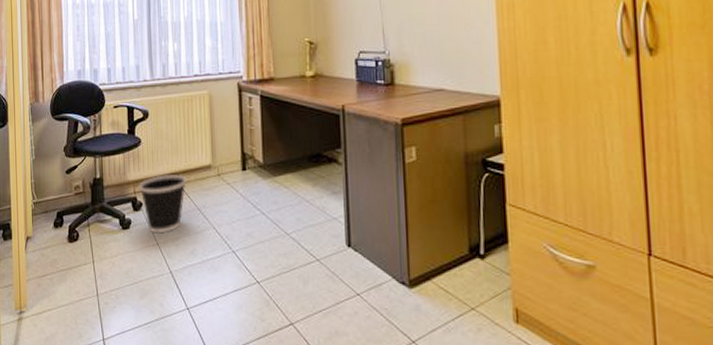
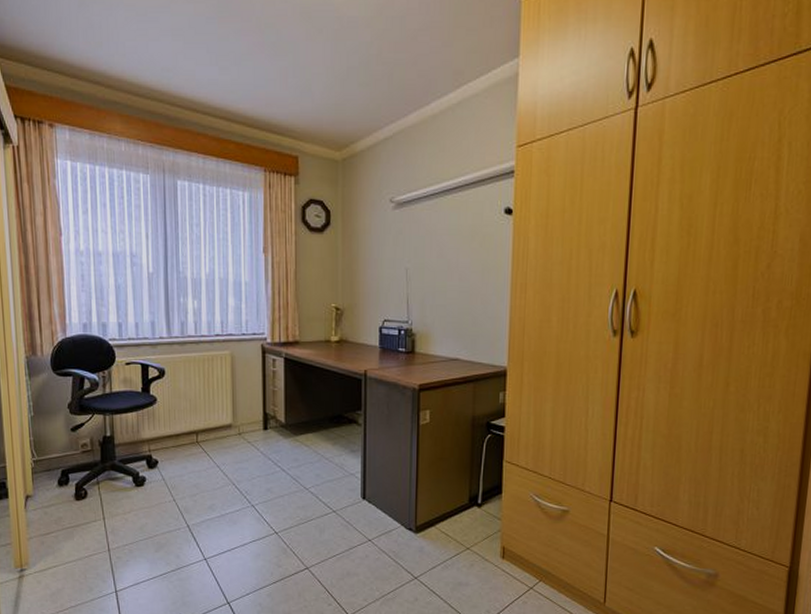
wastebasket: present [139,175,186,234] -> none [154,433,205,490]

